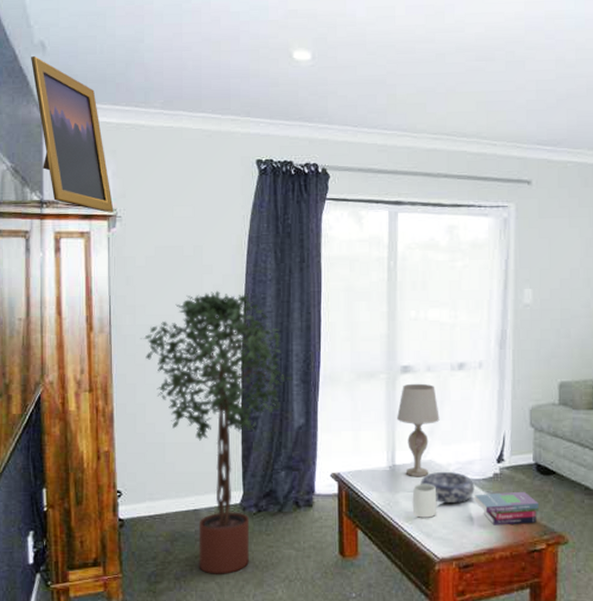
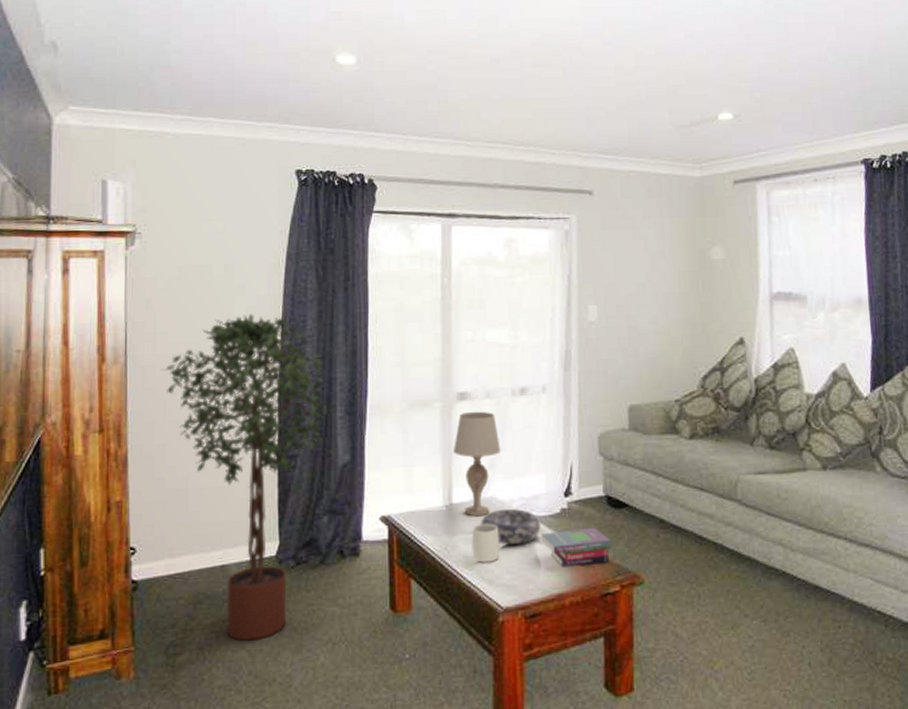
picture frame: present [31,56,114,213] -> none [40,58,133,229]

